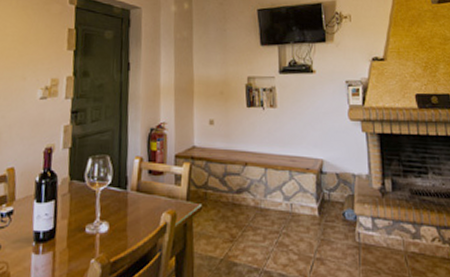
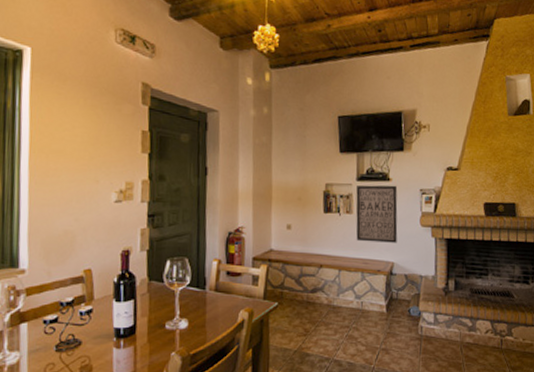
wall art: none [279,77,325,139] -> present [356,185,398,243]

